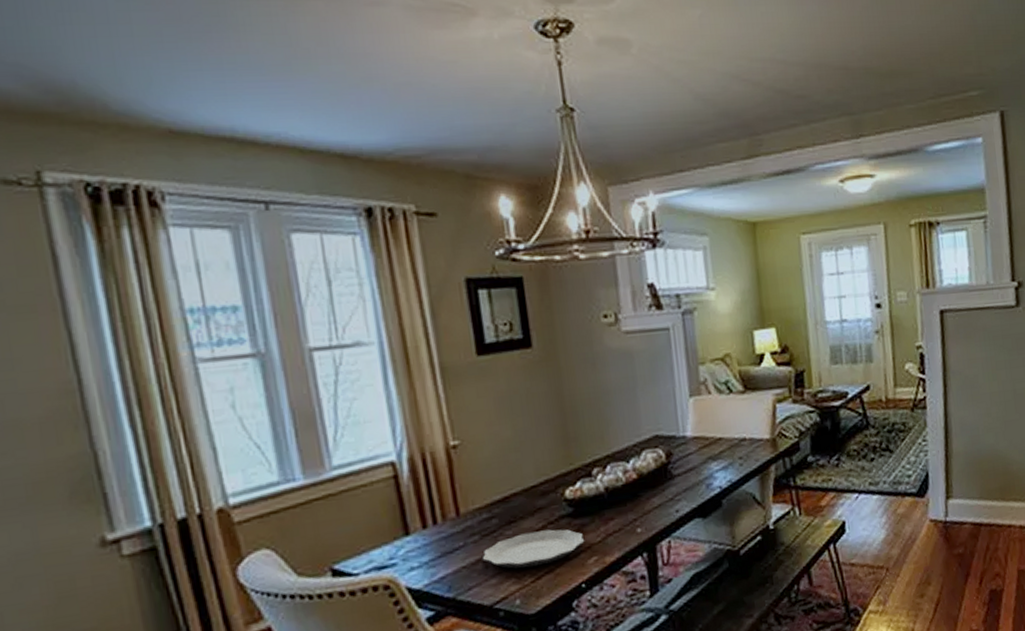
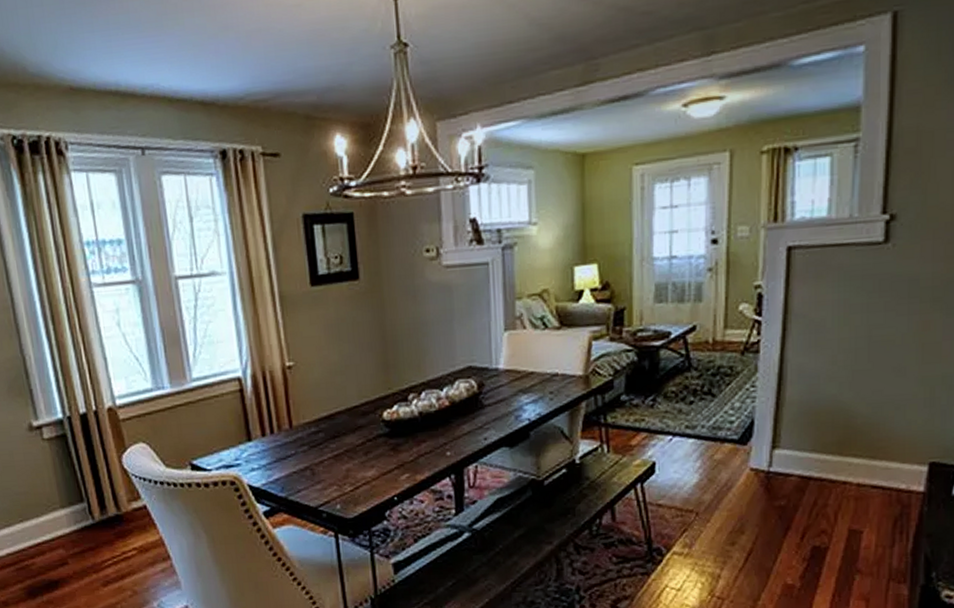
plate: present [482,529,585,569] -> none [309,446,399,478]

